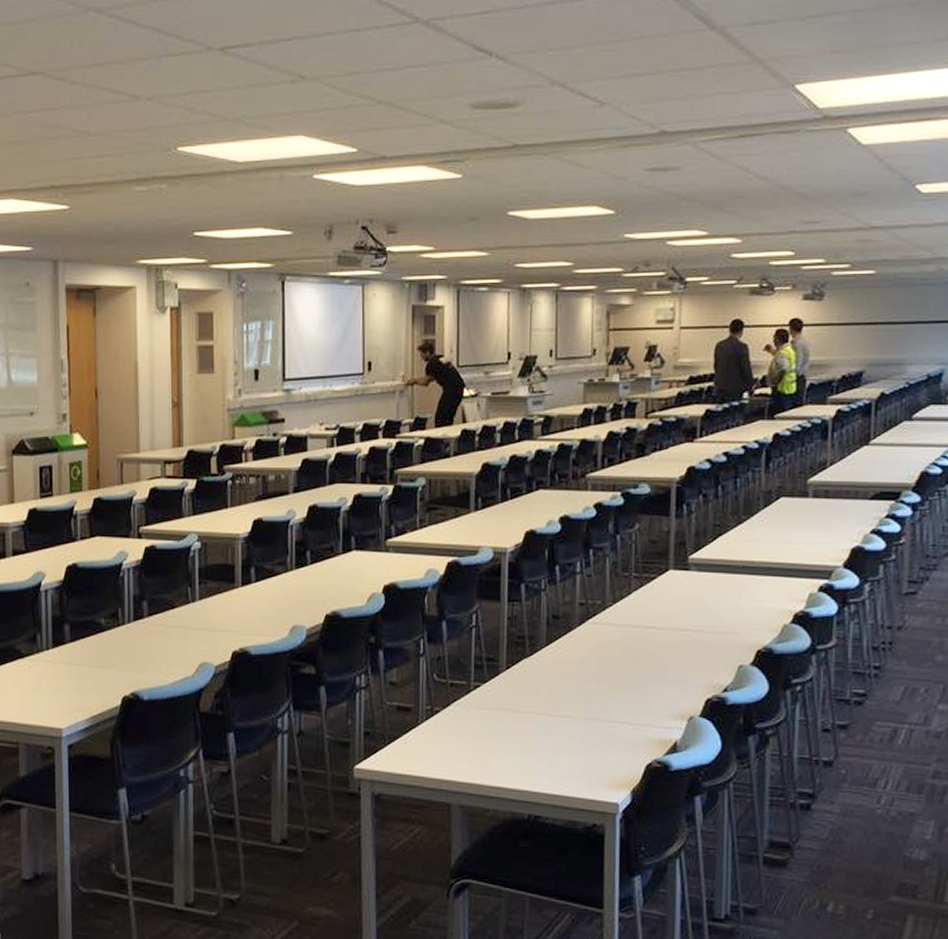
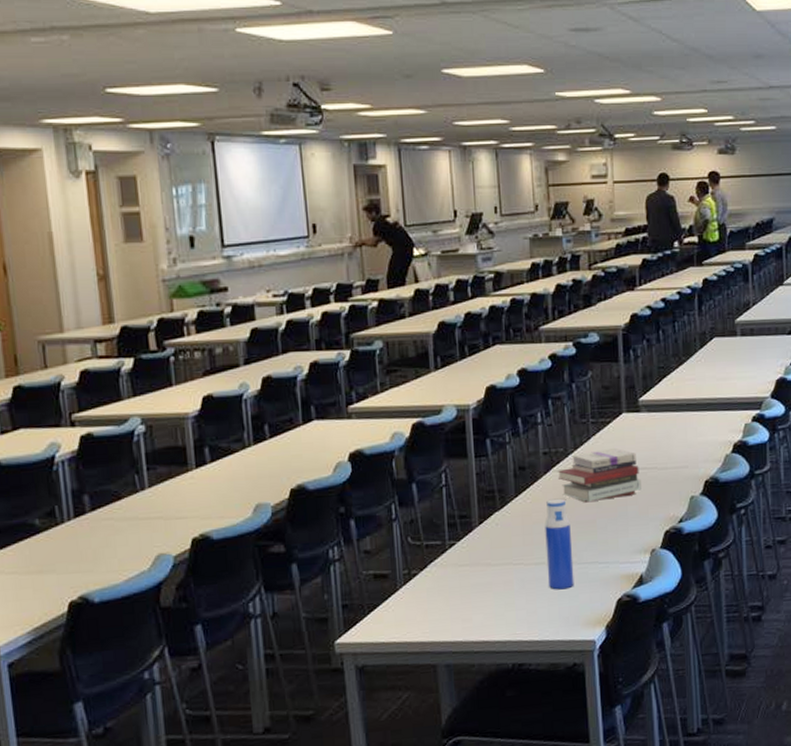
water bottle: none [573,651,603,746] -> present [545,498,574,590]
books: none [592,606,684,660] -> present [557,448,641,503]

